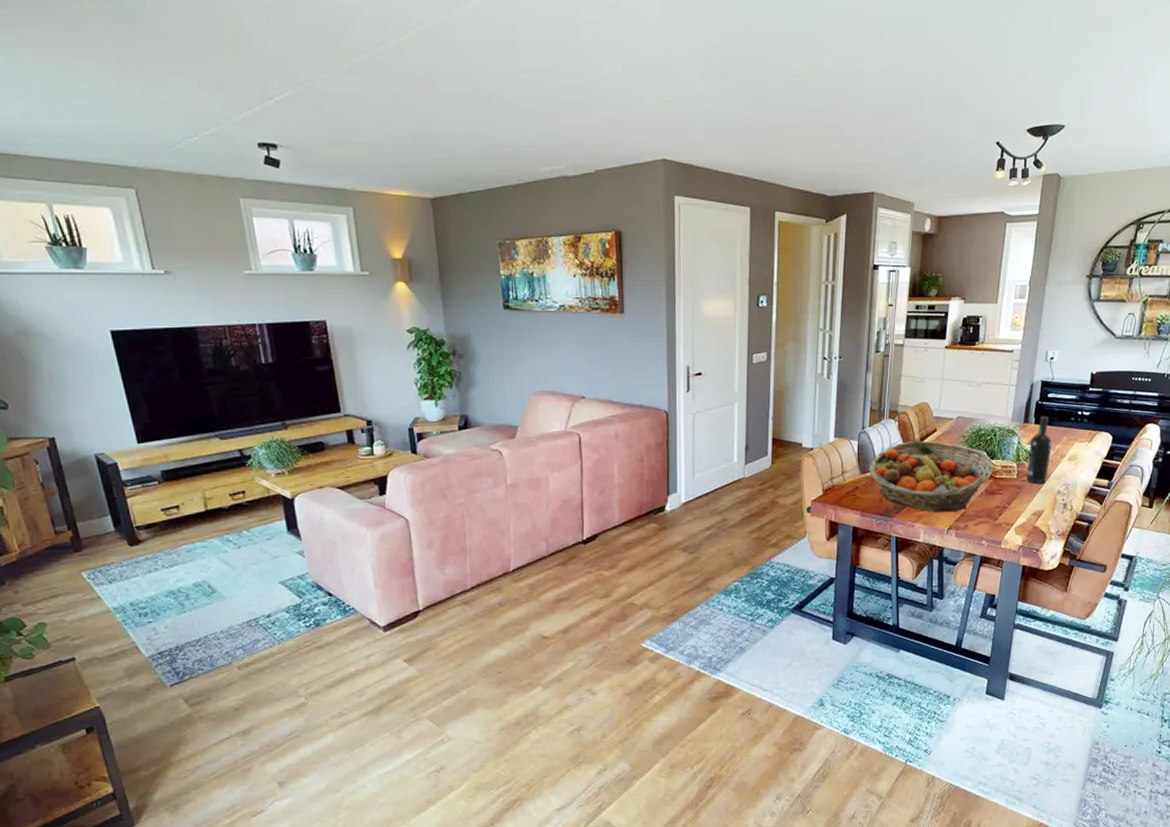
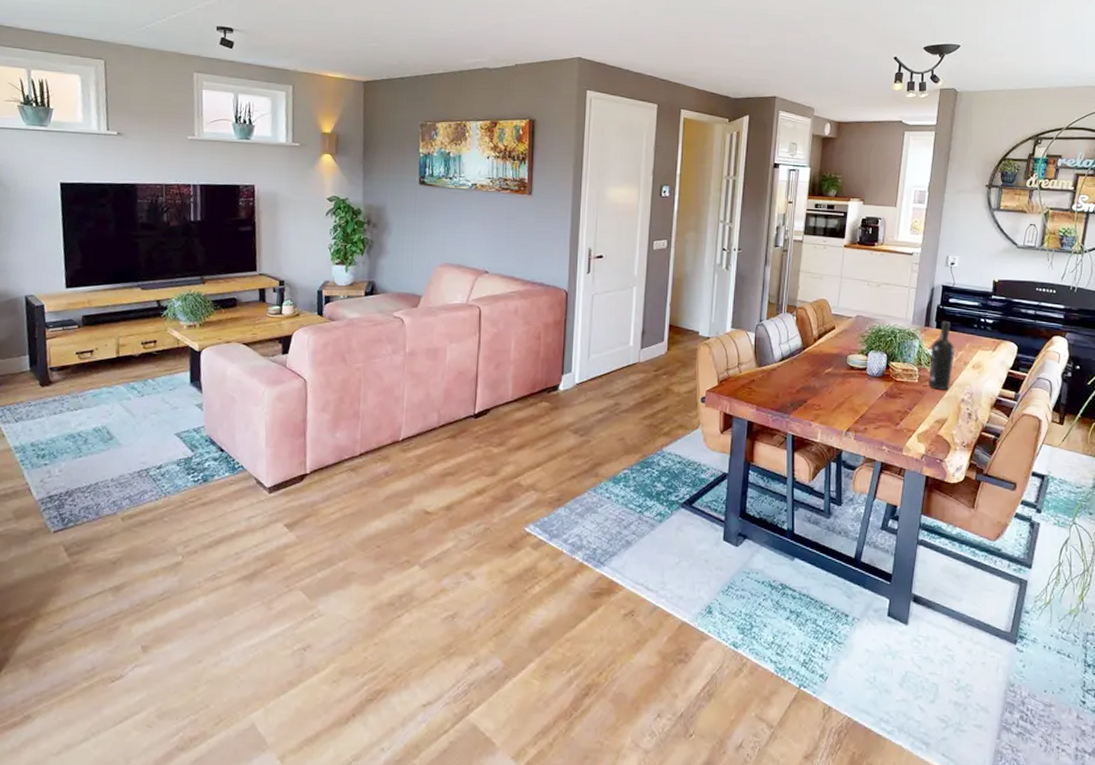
fruit basket: present [869,440,993,512] -> none [765,337,894,413]

